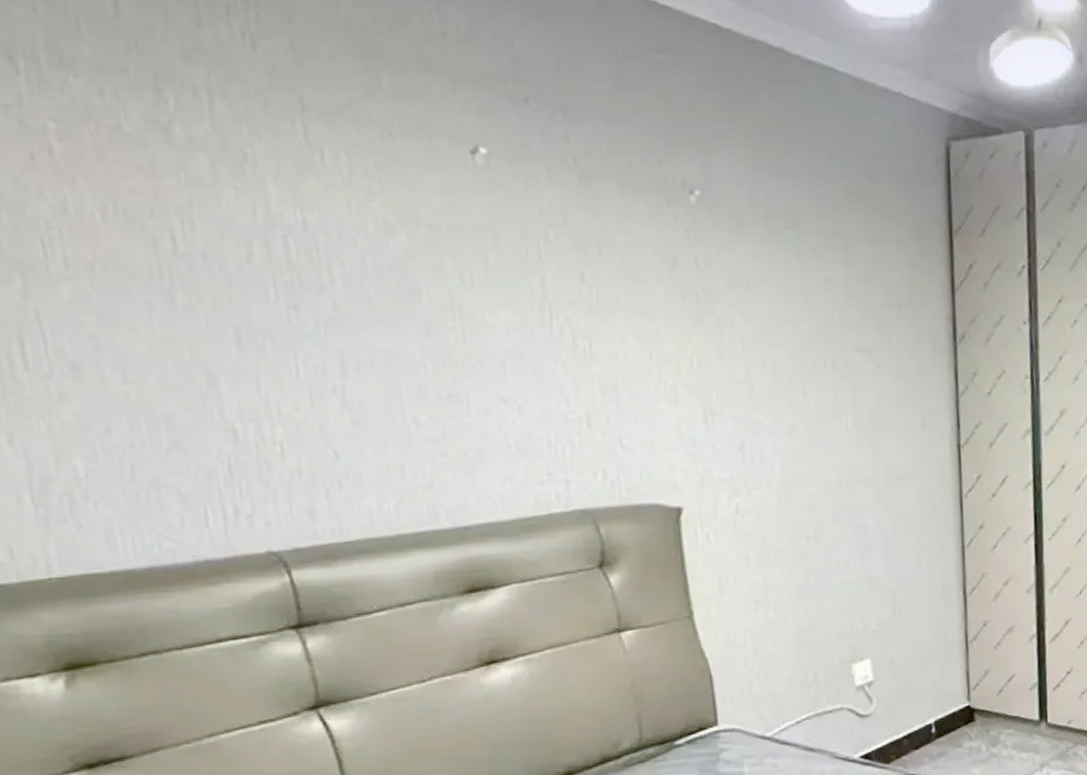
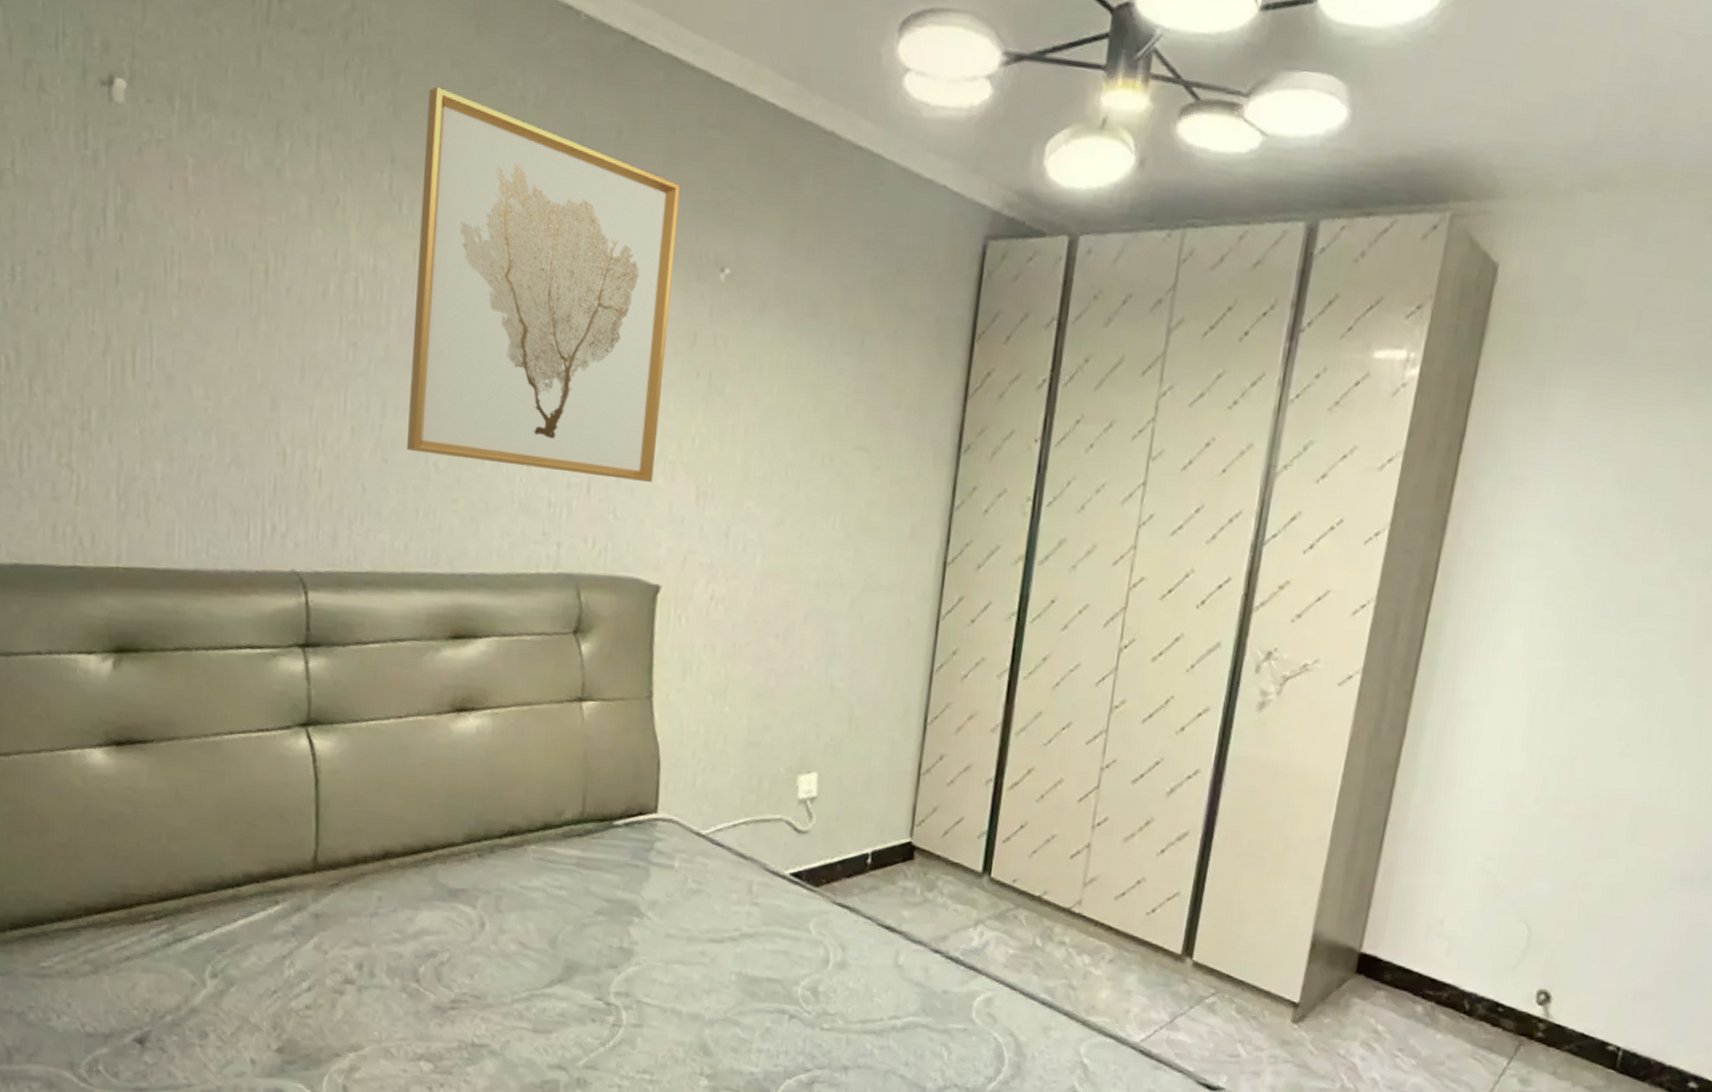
wall art: none [332,28,656,410] -> present [407,87,680,482]

